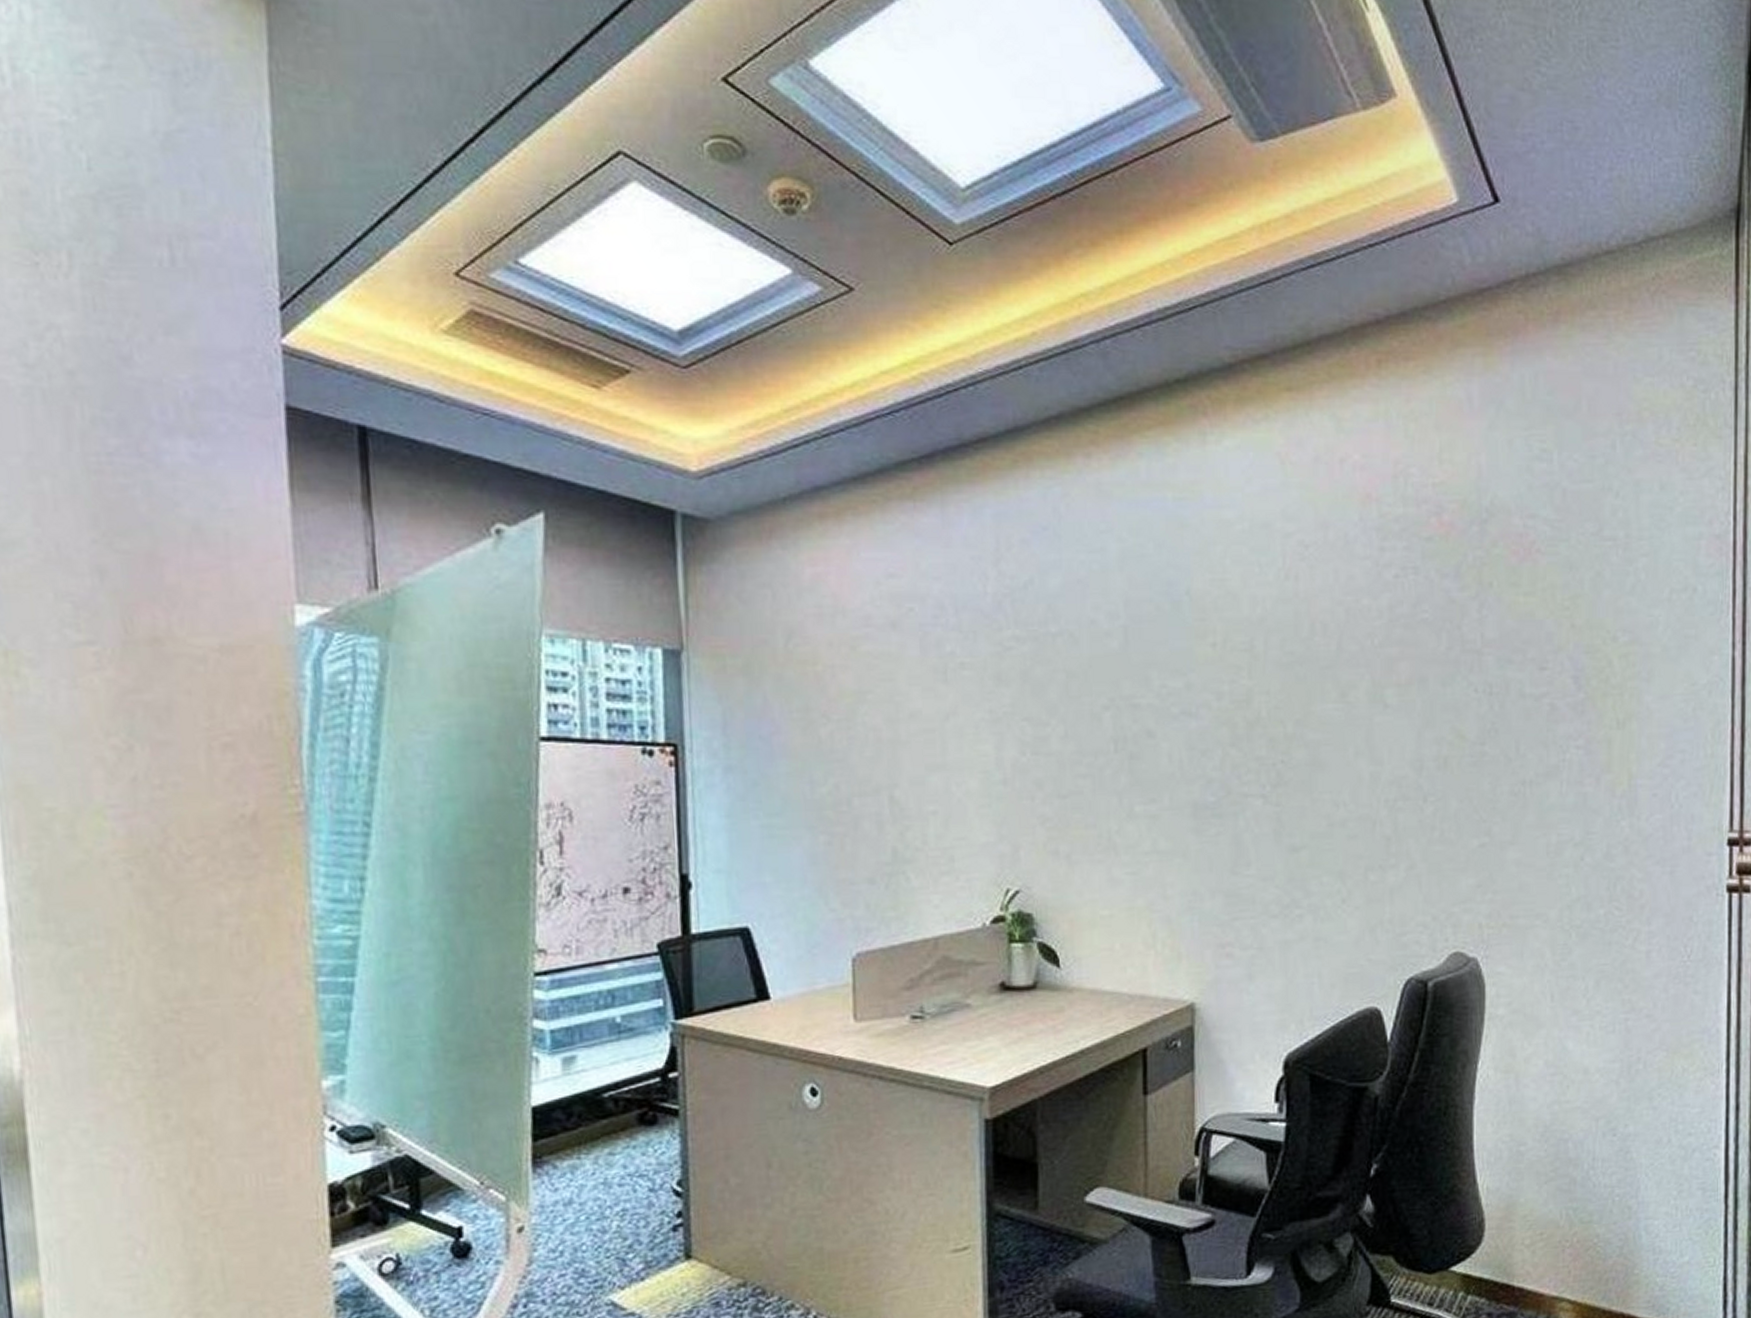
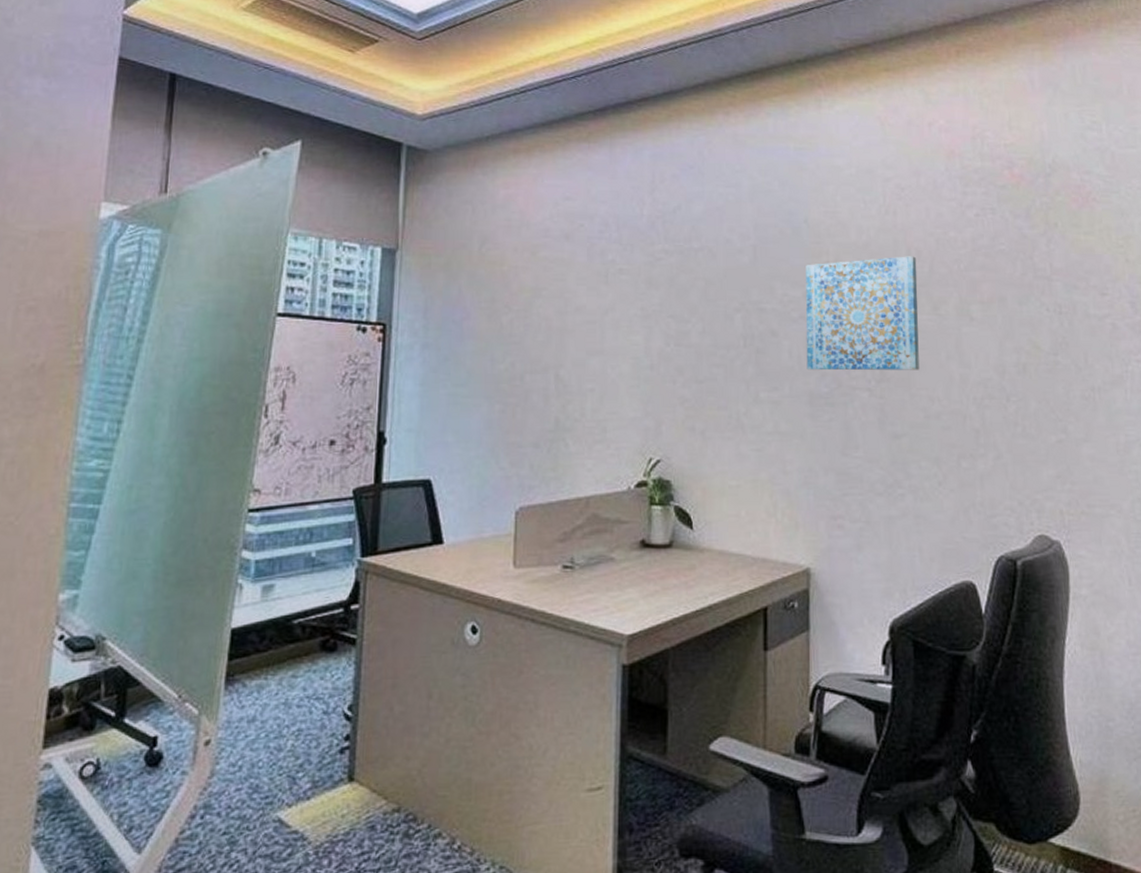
wall art: none [1188,631,1323,777] -> present [805,256,919,371]

